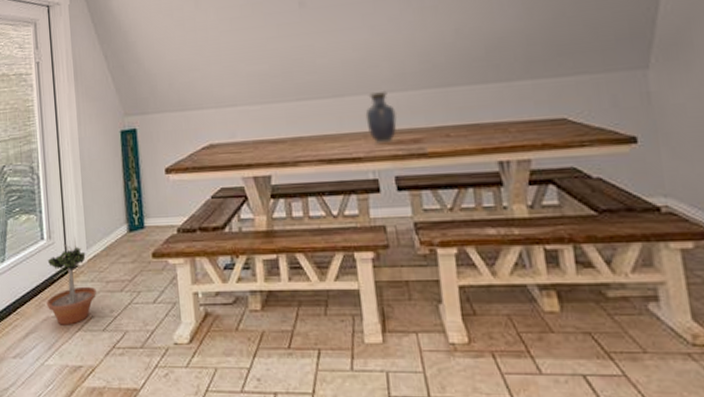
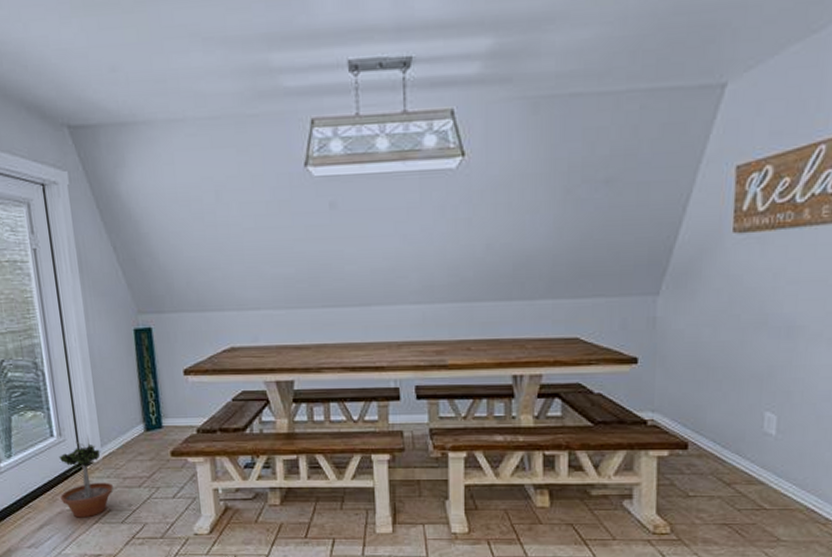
vase: present [365,90,398,144] -> none [391,302,423,354]

